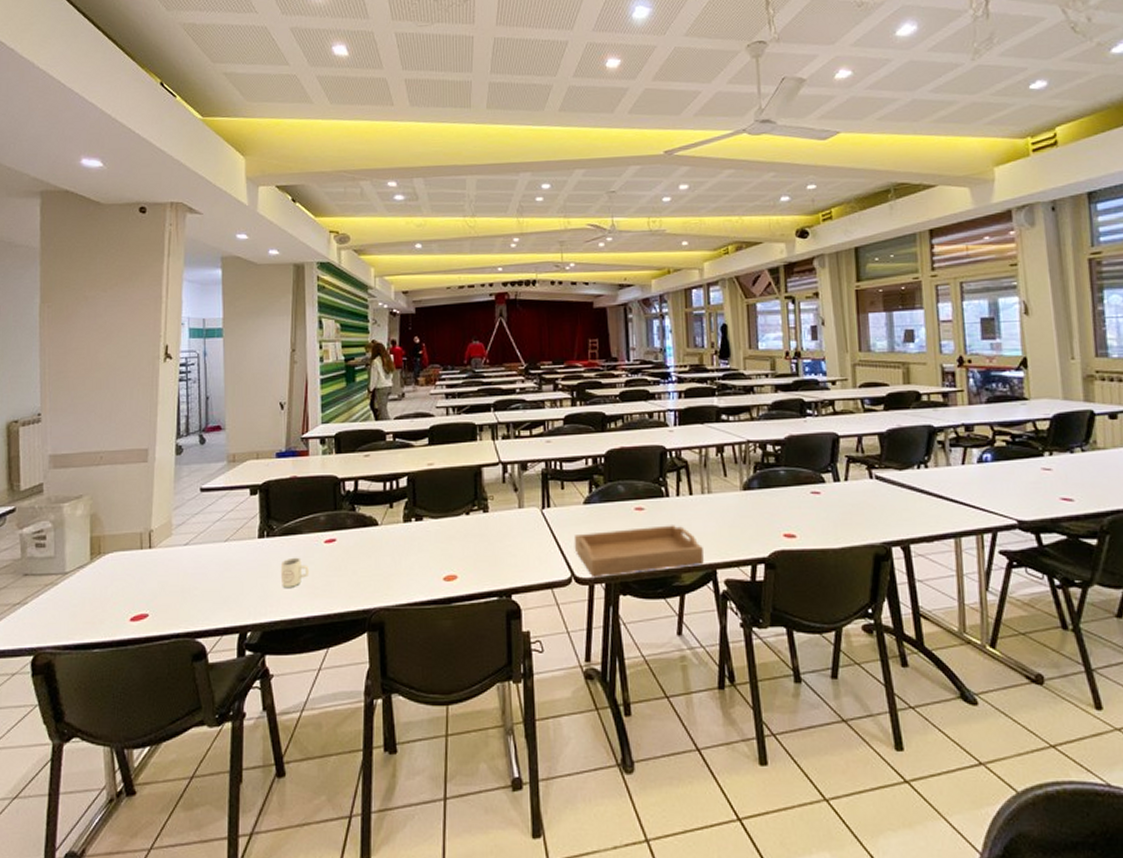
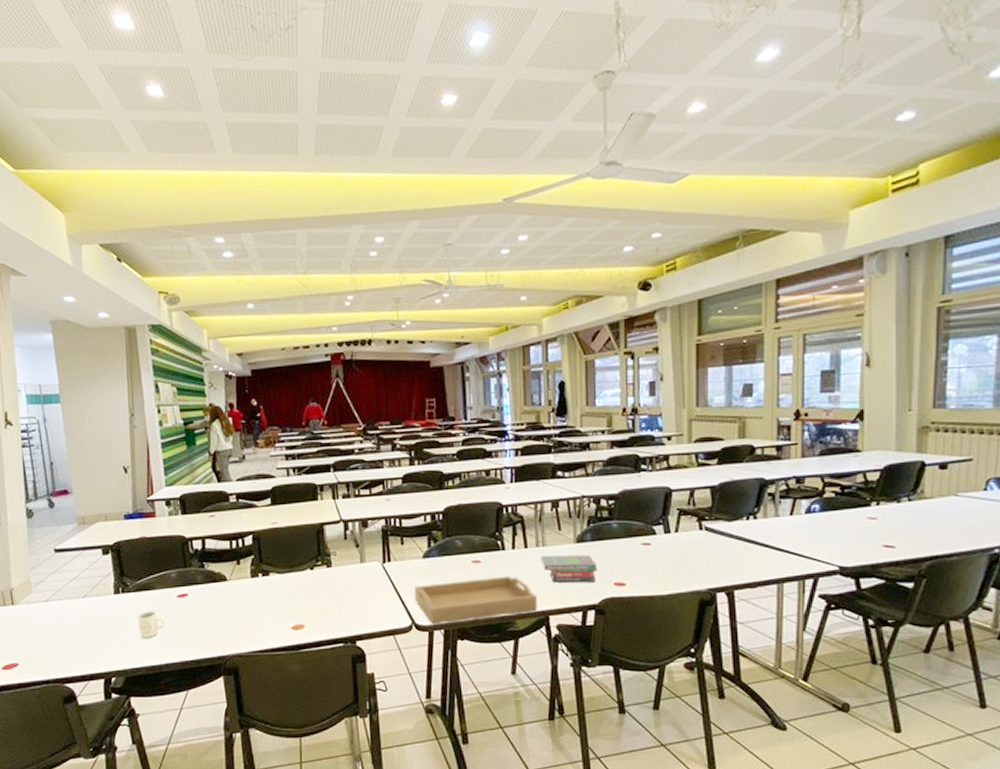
books: none [705,503,766,534] -> present [540,554,598,583]

